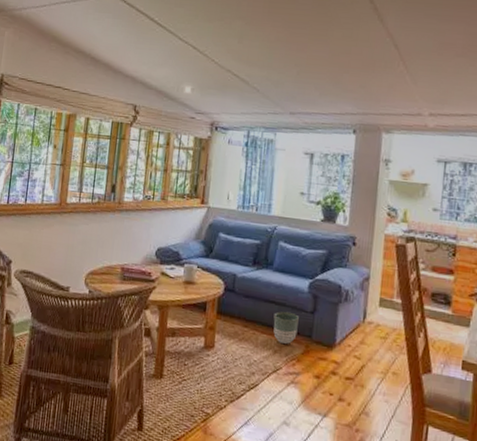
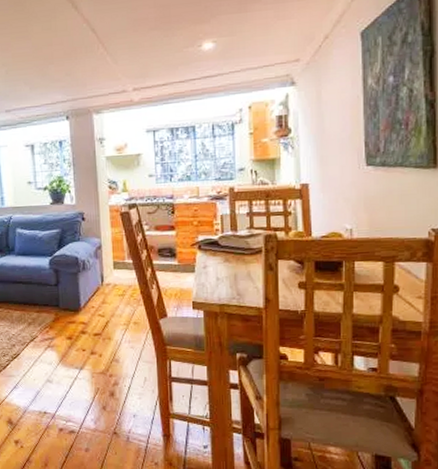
planter: present [273,311,299,344] -> none [23,288,46,316]

